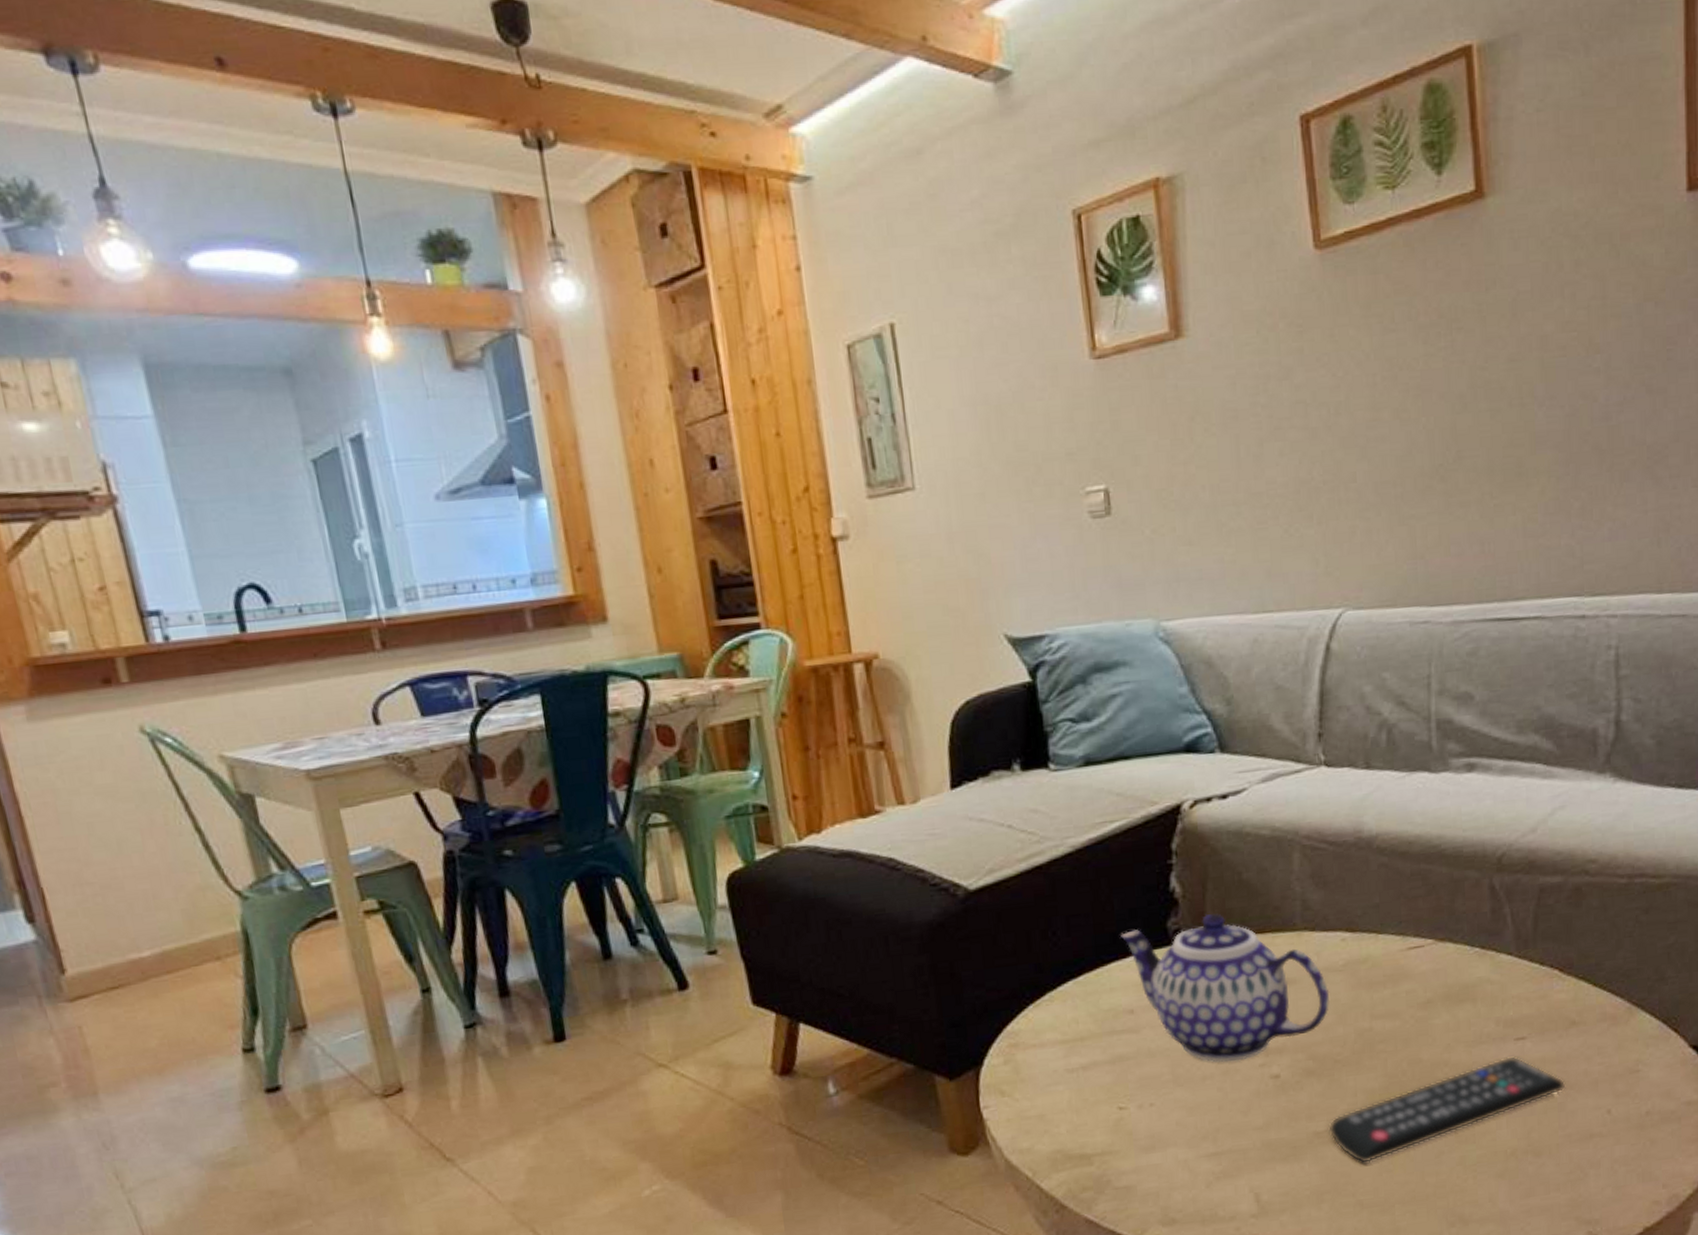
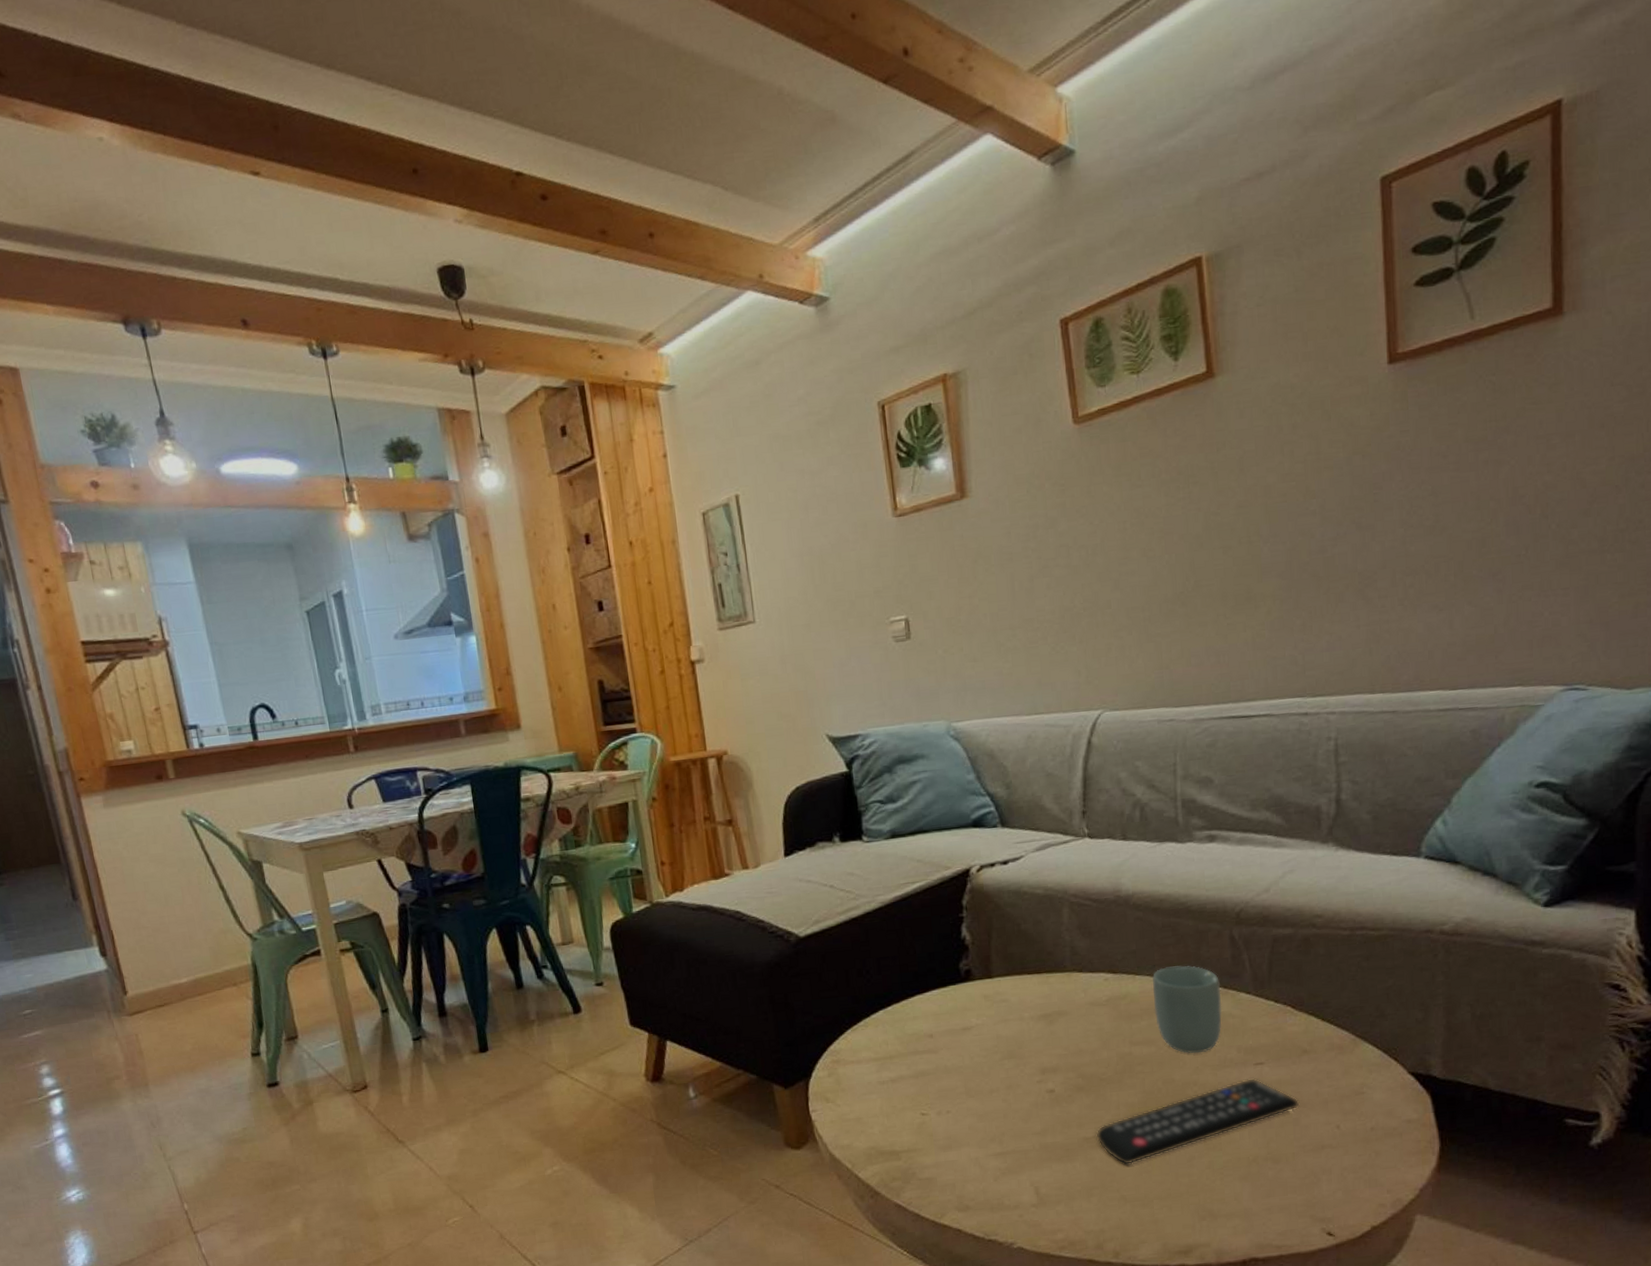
teapot: present [1120,914,1330,1062] -> none [921,957,1096,1079]
cup: none [1397,922,1479,1028] -> present [1152,965,1222,1053]

